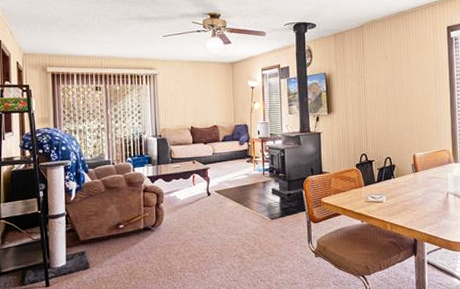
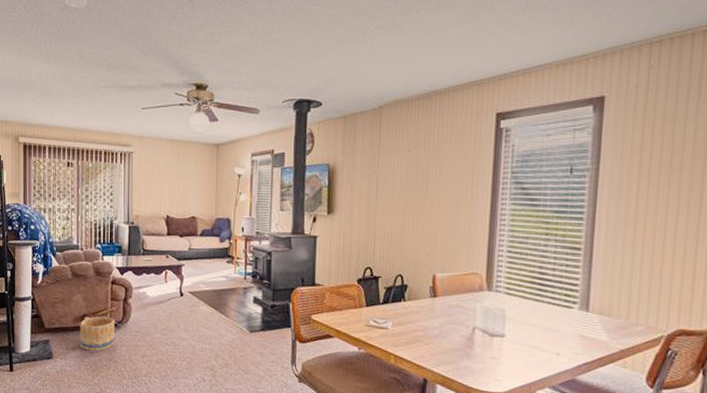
basket: none [114,222,149,256] -> present [79,316,116,351]

